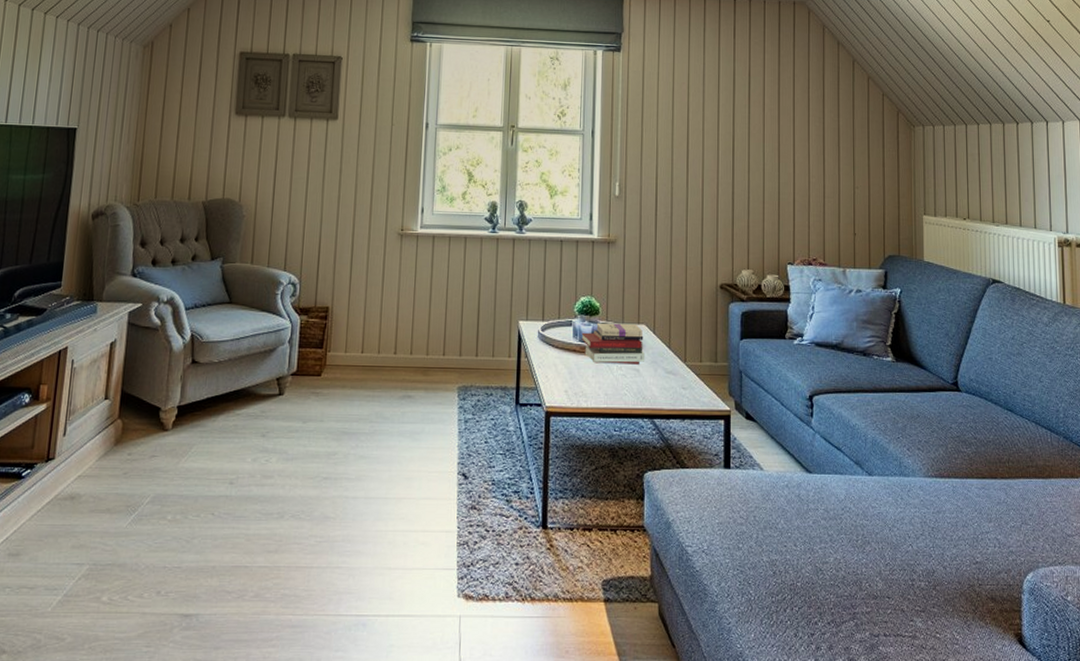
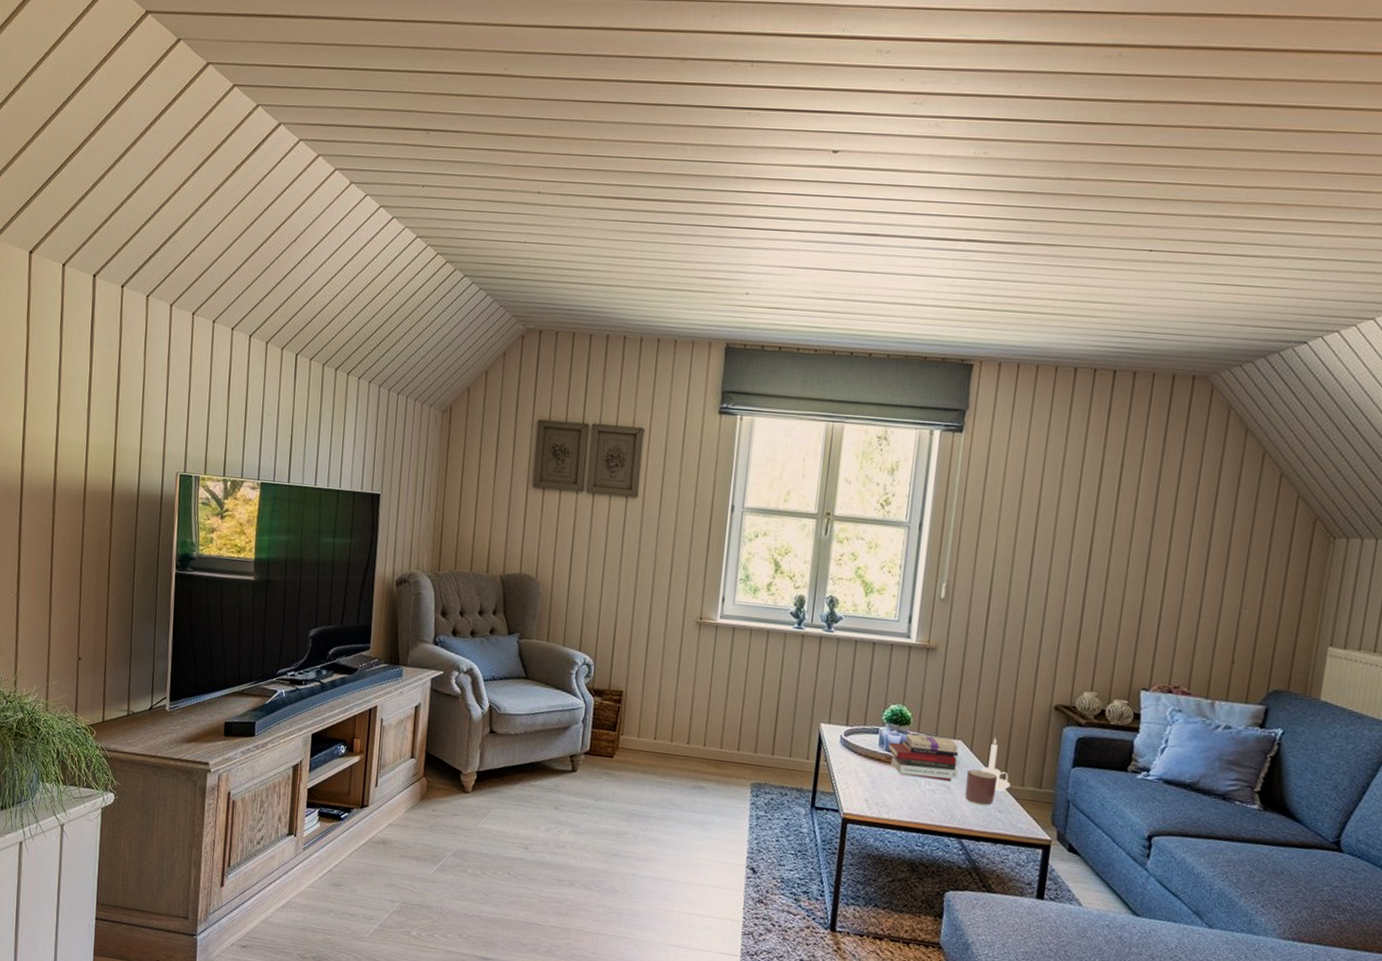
mug: none [652,351,680,385] -> present [964,769,998,807]
candle holder: none [664,318,690,368] -> present [981,737,1010,791]

